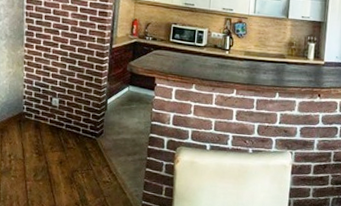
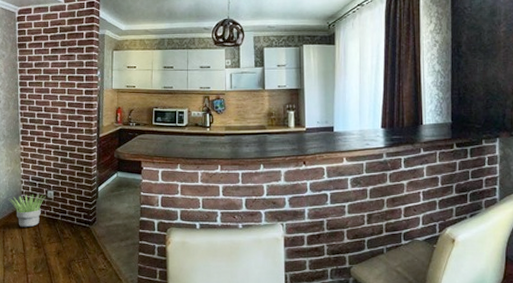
potted plant: none [9,100,51,134] -> present [9,195,46,228]

